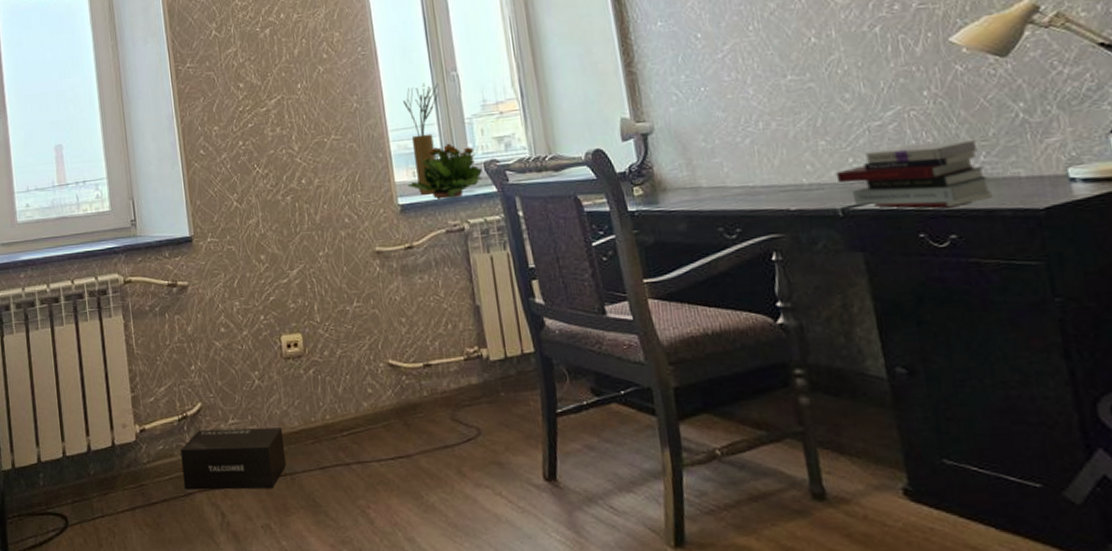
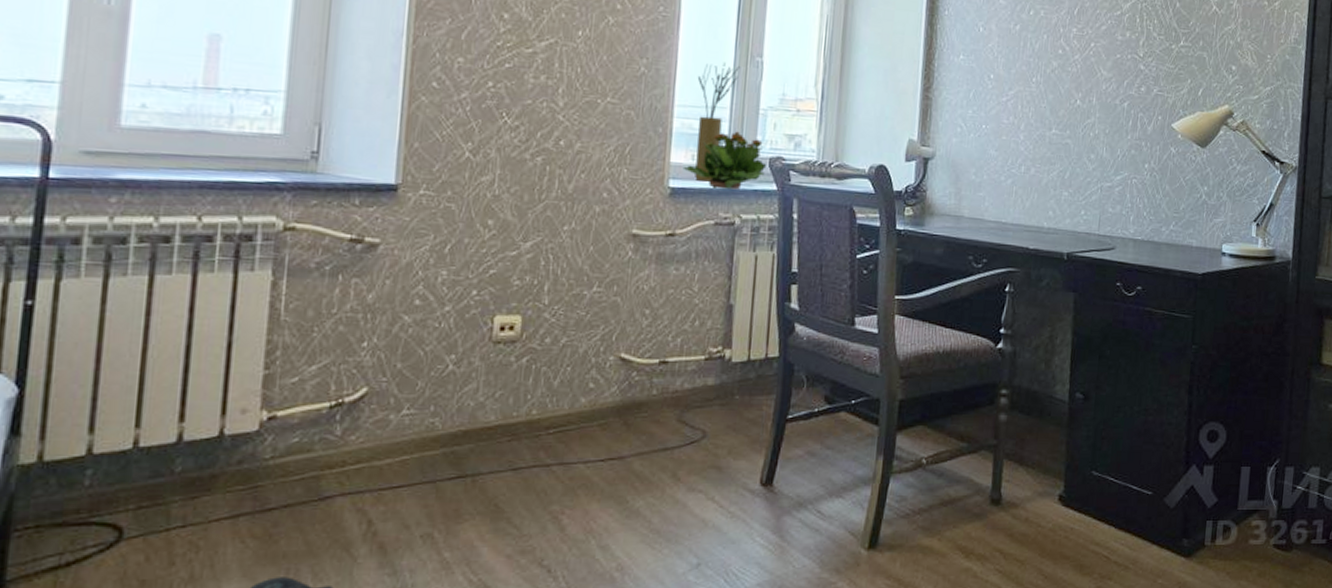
box: present [180,428,287,490] -> none [320,420,474,493]
books: present [835,139,994,208] -> none [1069,206,1172,264]

